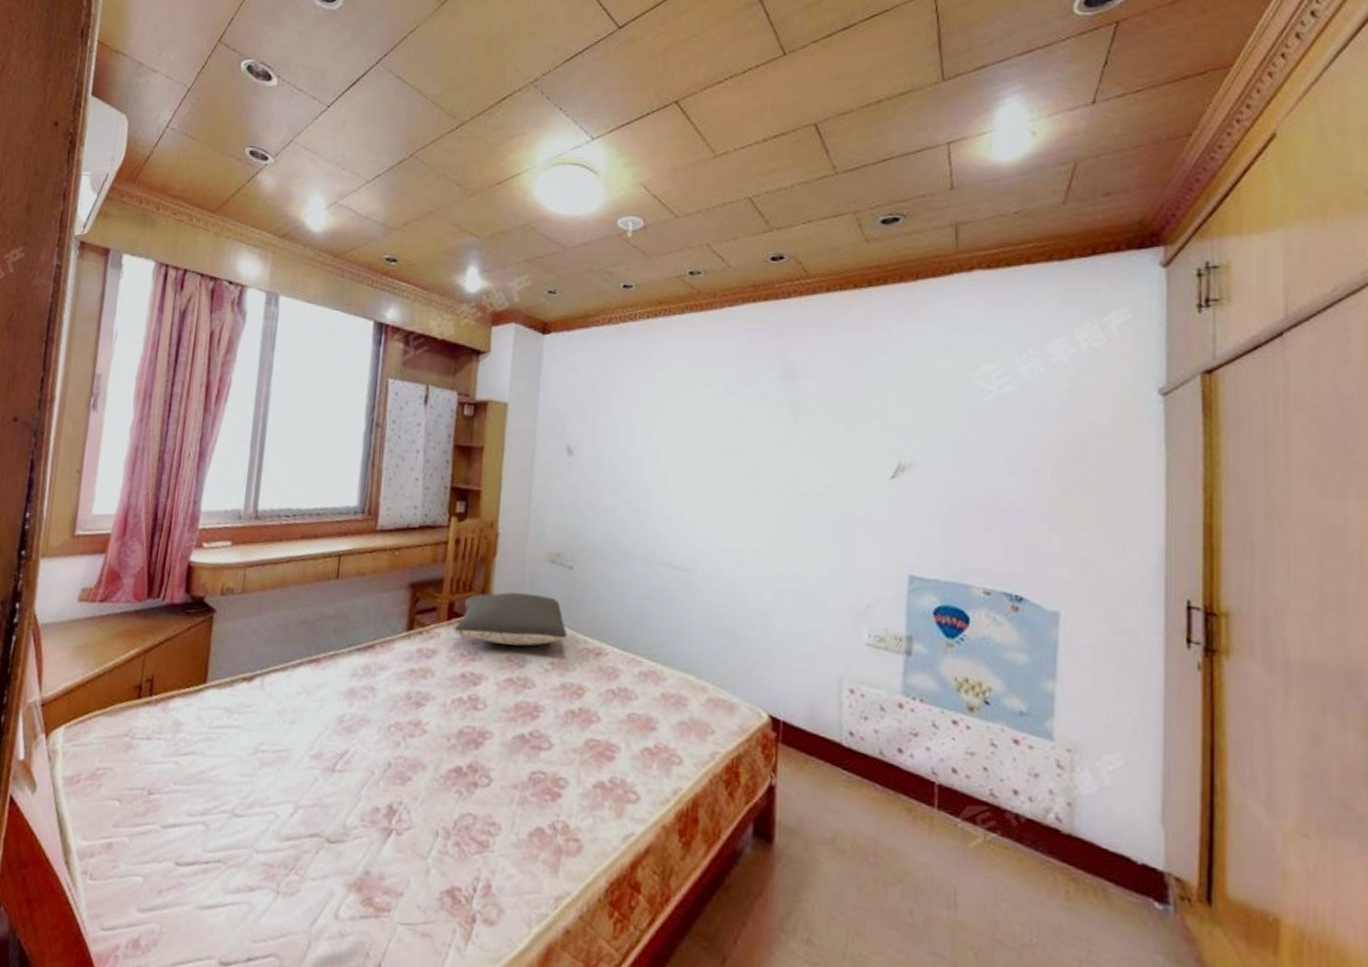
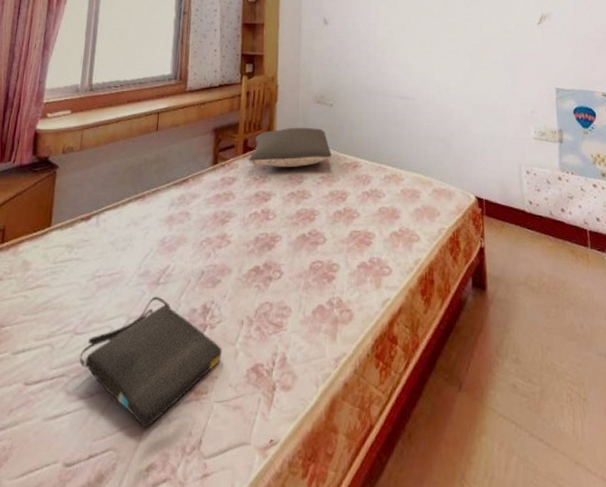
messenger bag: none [238,784,411,939] -> present [79,296,223,428]

